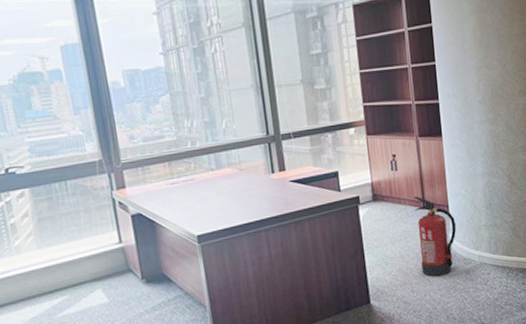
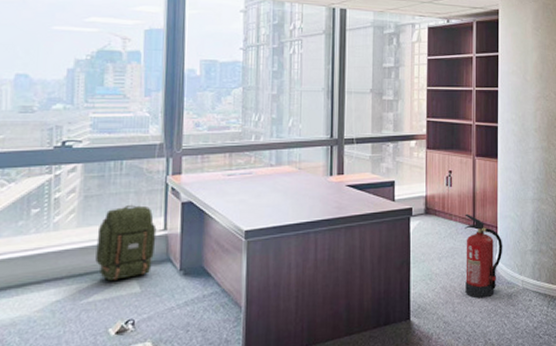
backpack: none [57,222,115,295] -> present [95,204,157,281]

